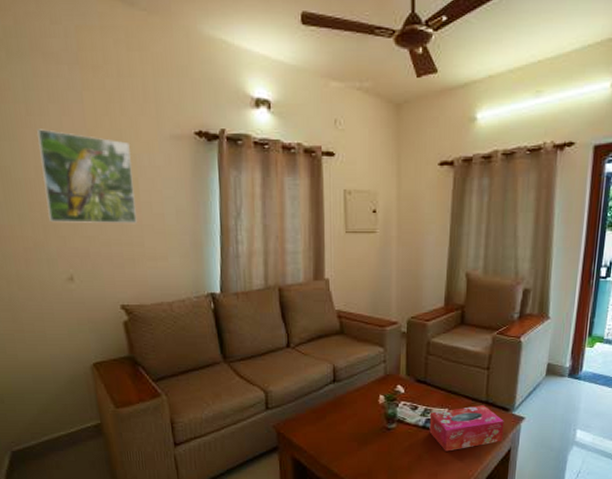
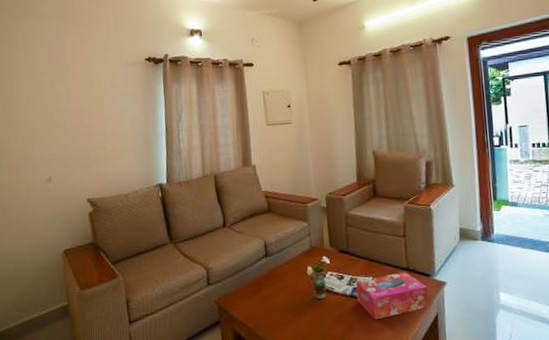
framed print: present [37,129,138,224] -> none [31,67,102,136]

